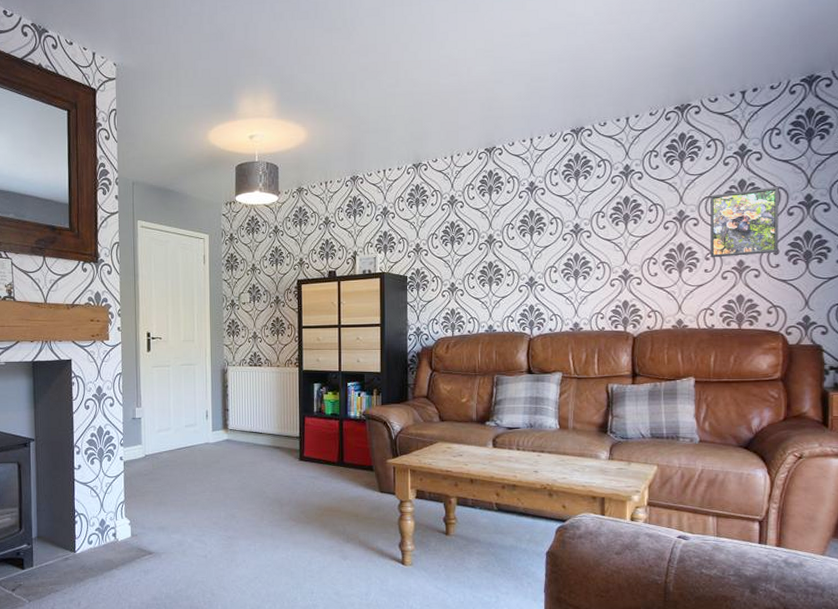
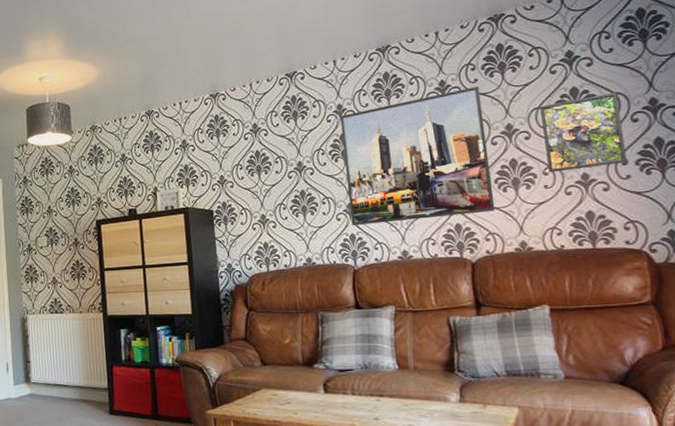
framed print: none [531,173,660,297] -> present [340,86,496,225]

